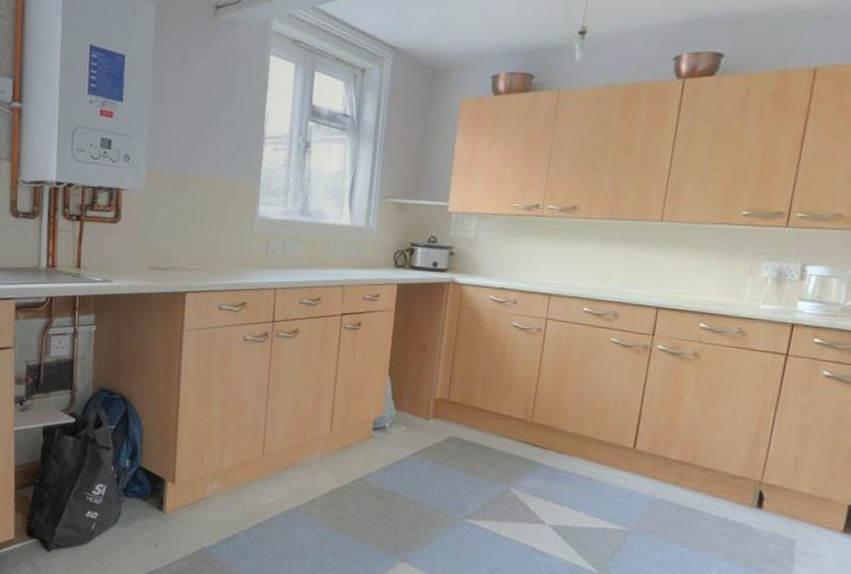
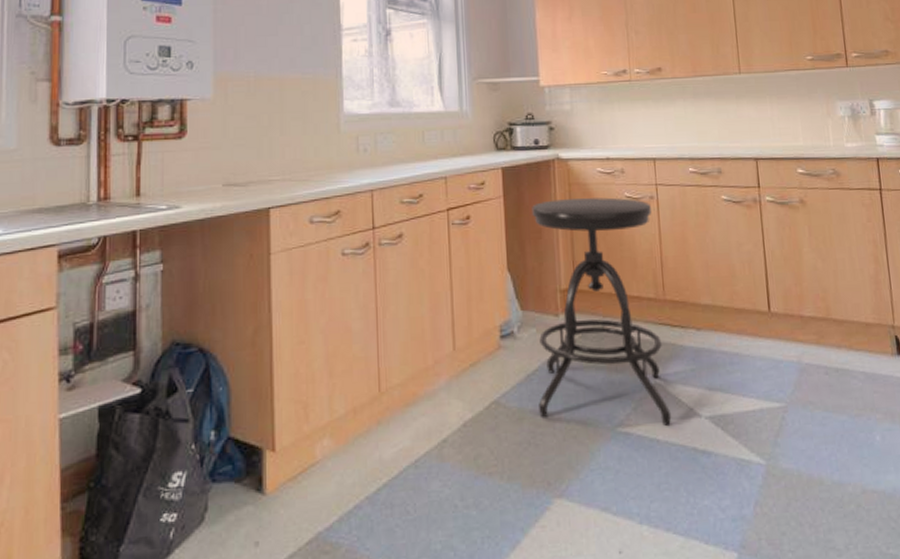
stool: none [396,319,537,525] -> present [532,197,672,426]

